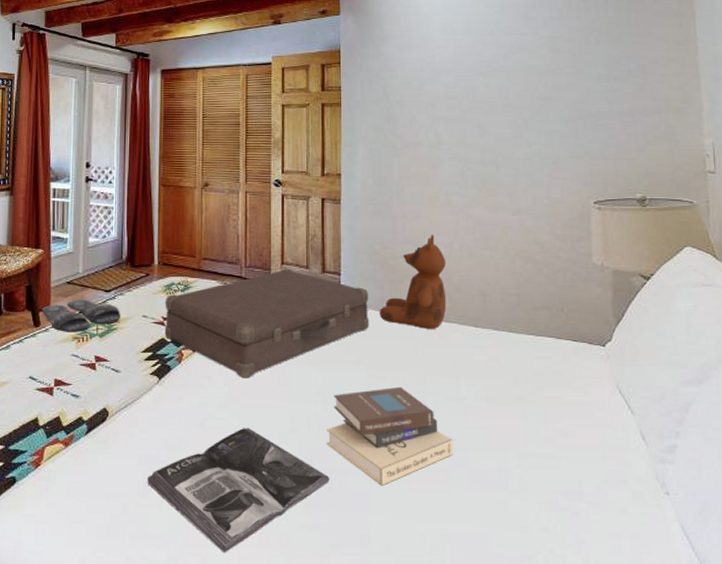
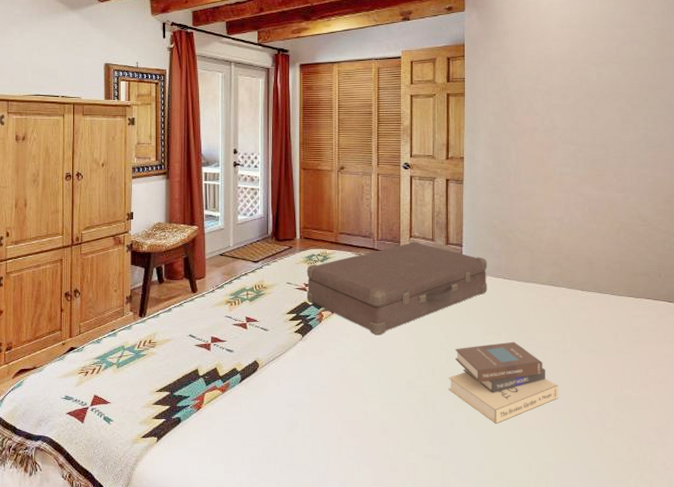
slippers: present [41,299,120,332] -> none [198,269,267,297]
magazine: present [148,428,330,554] -> none [294,377,451,479]
teddy bear: present [379,234,447,329] -> none [496,210,558,292]

